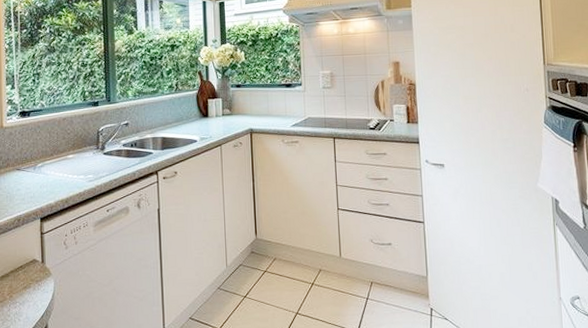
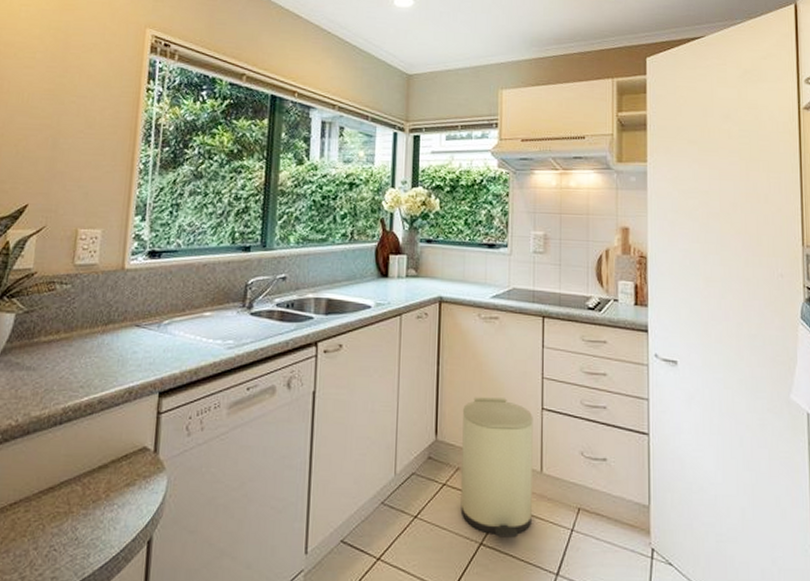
pedal bin: none [276,203,335,308] -> present [460,397,533,538]

